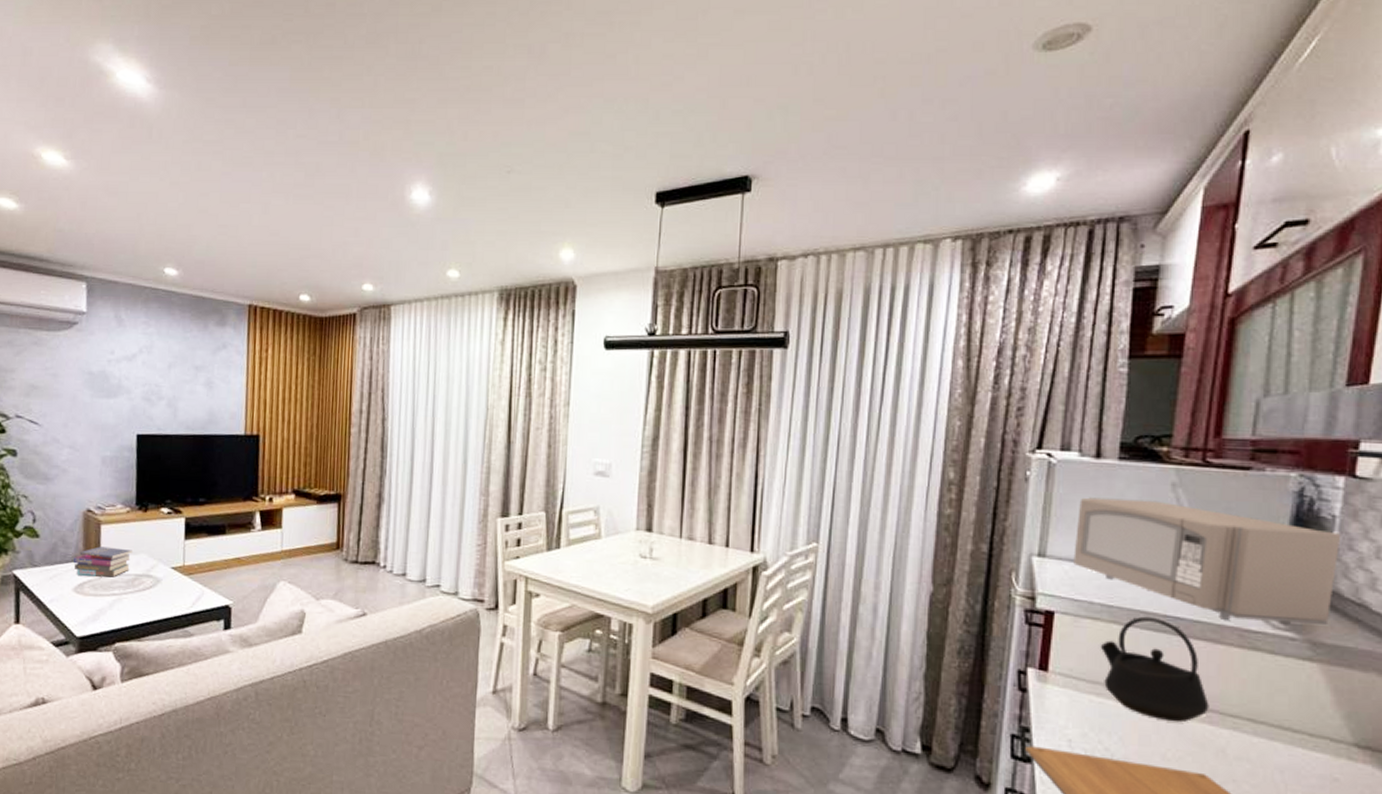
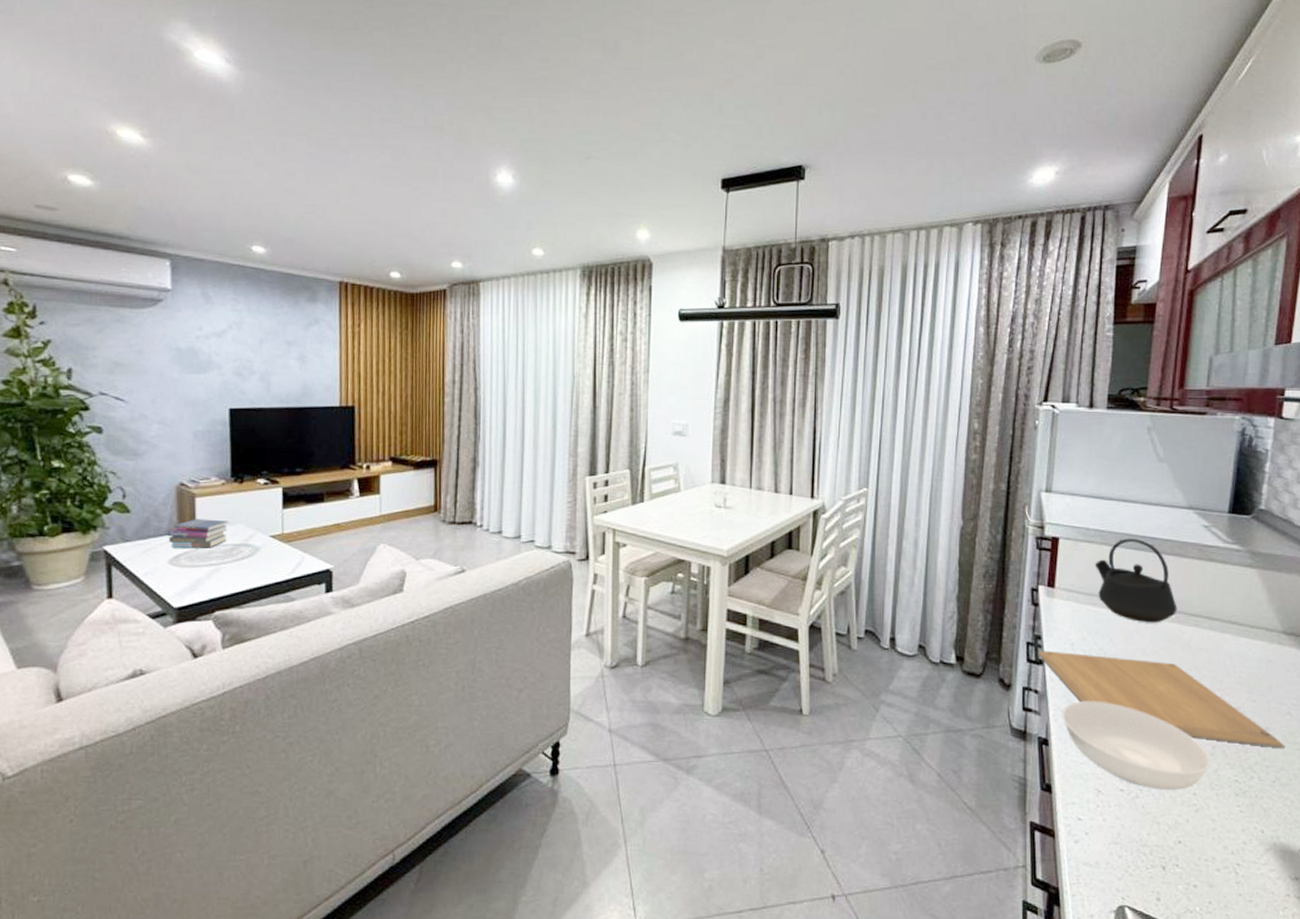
microwave: present [1073,497,1341,626] -> none [1073,441,1272,540]

